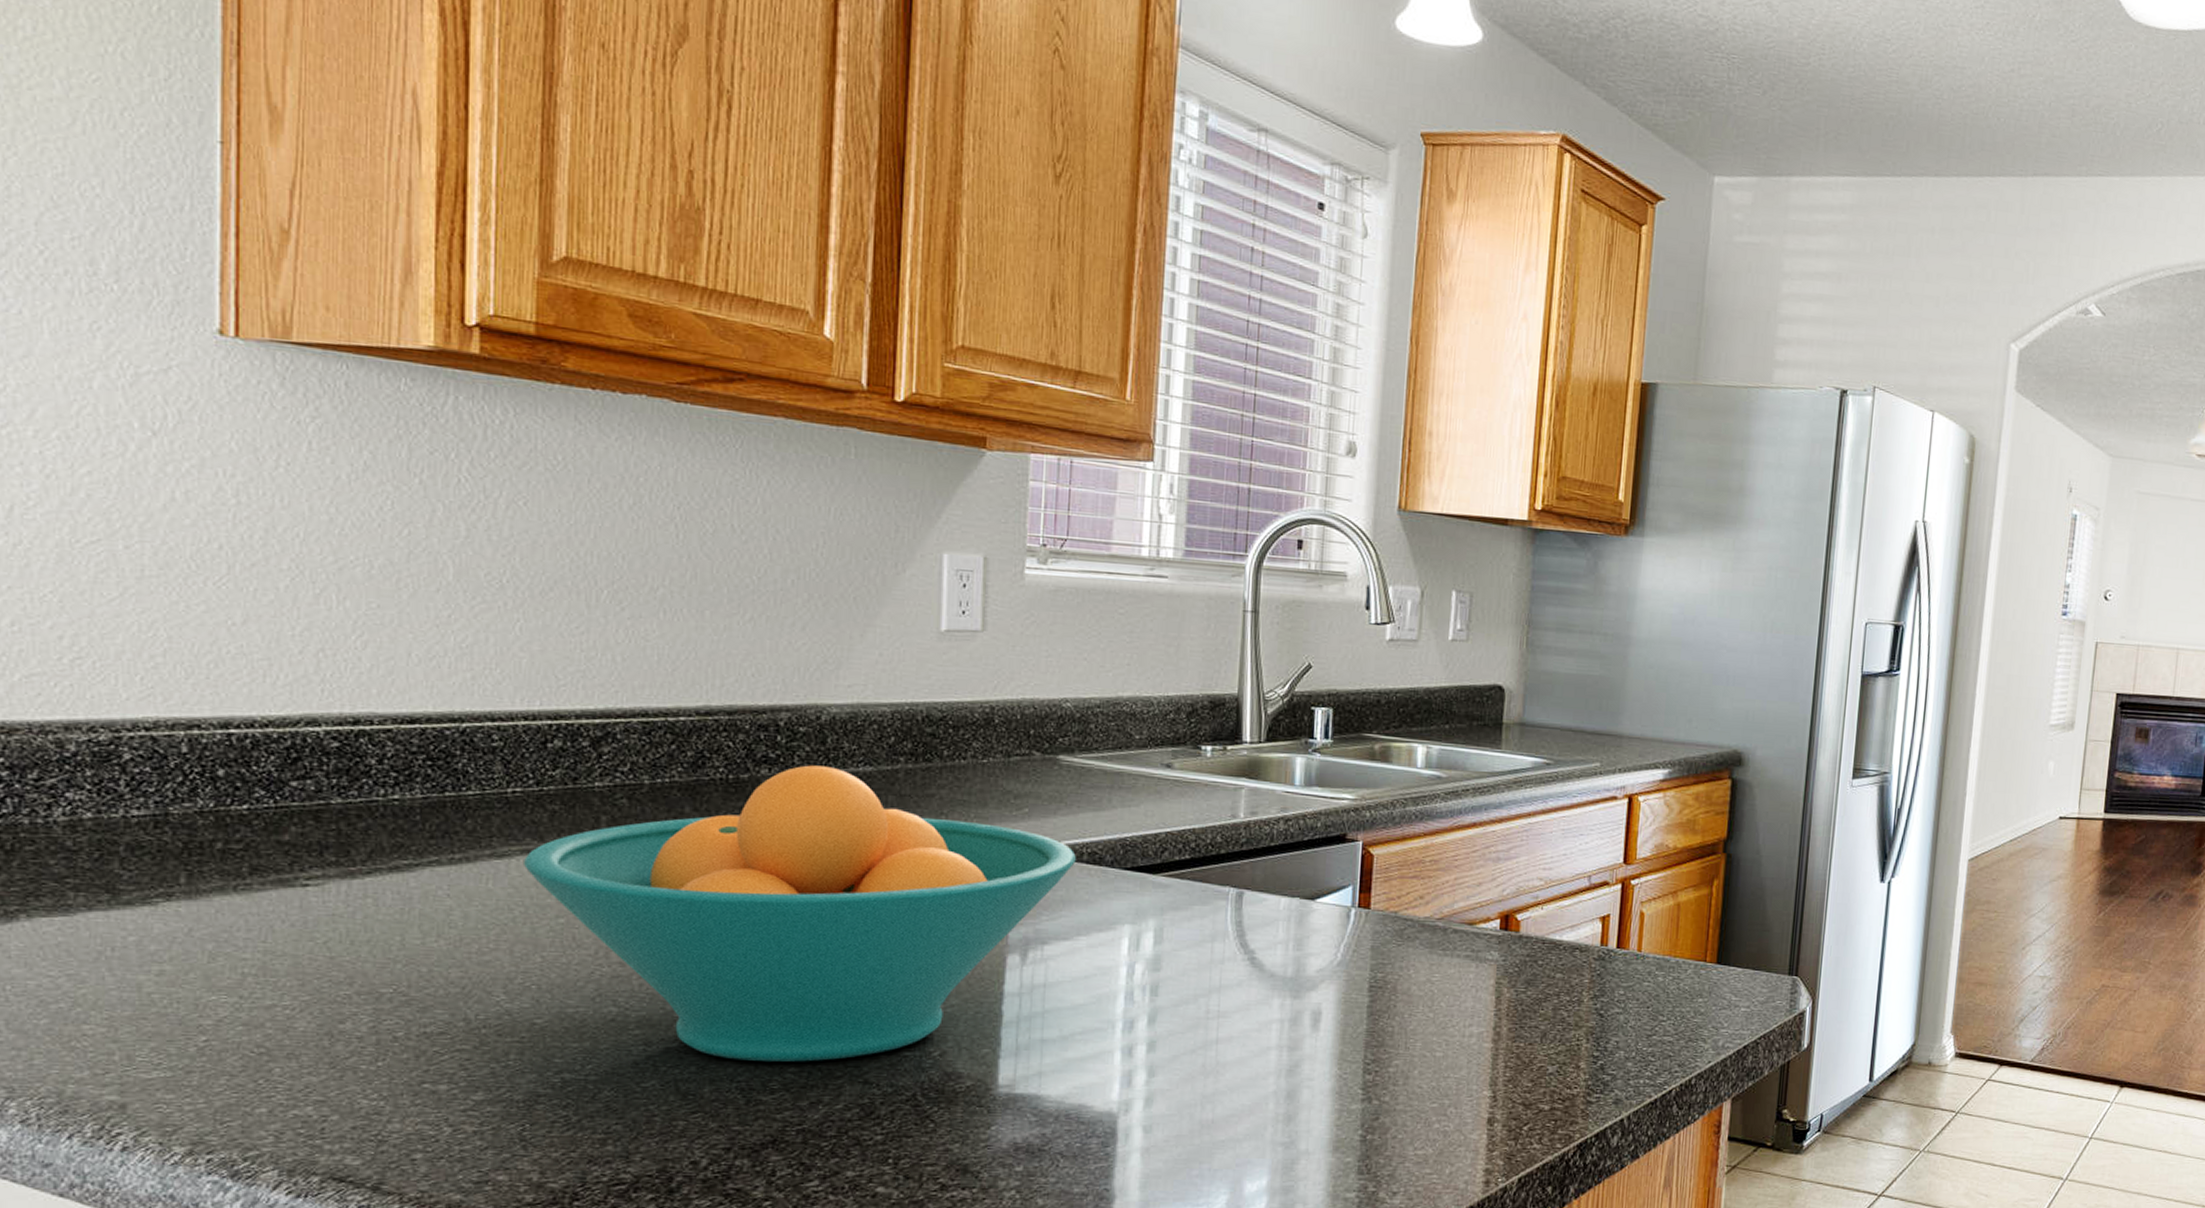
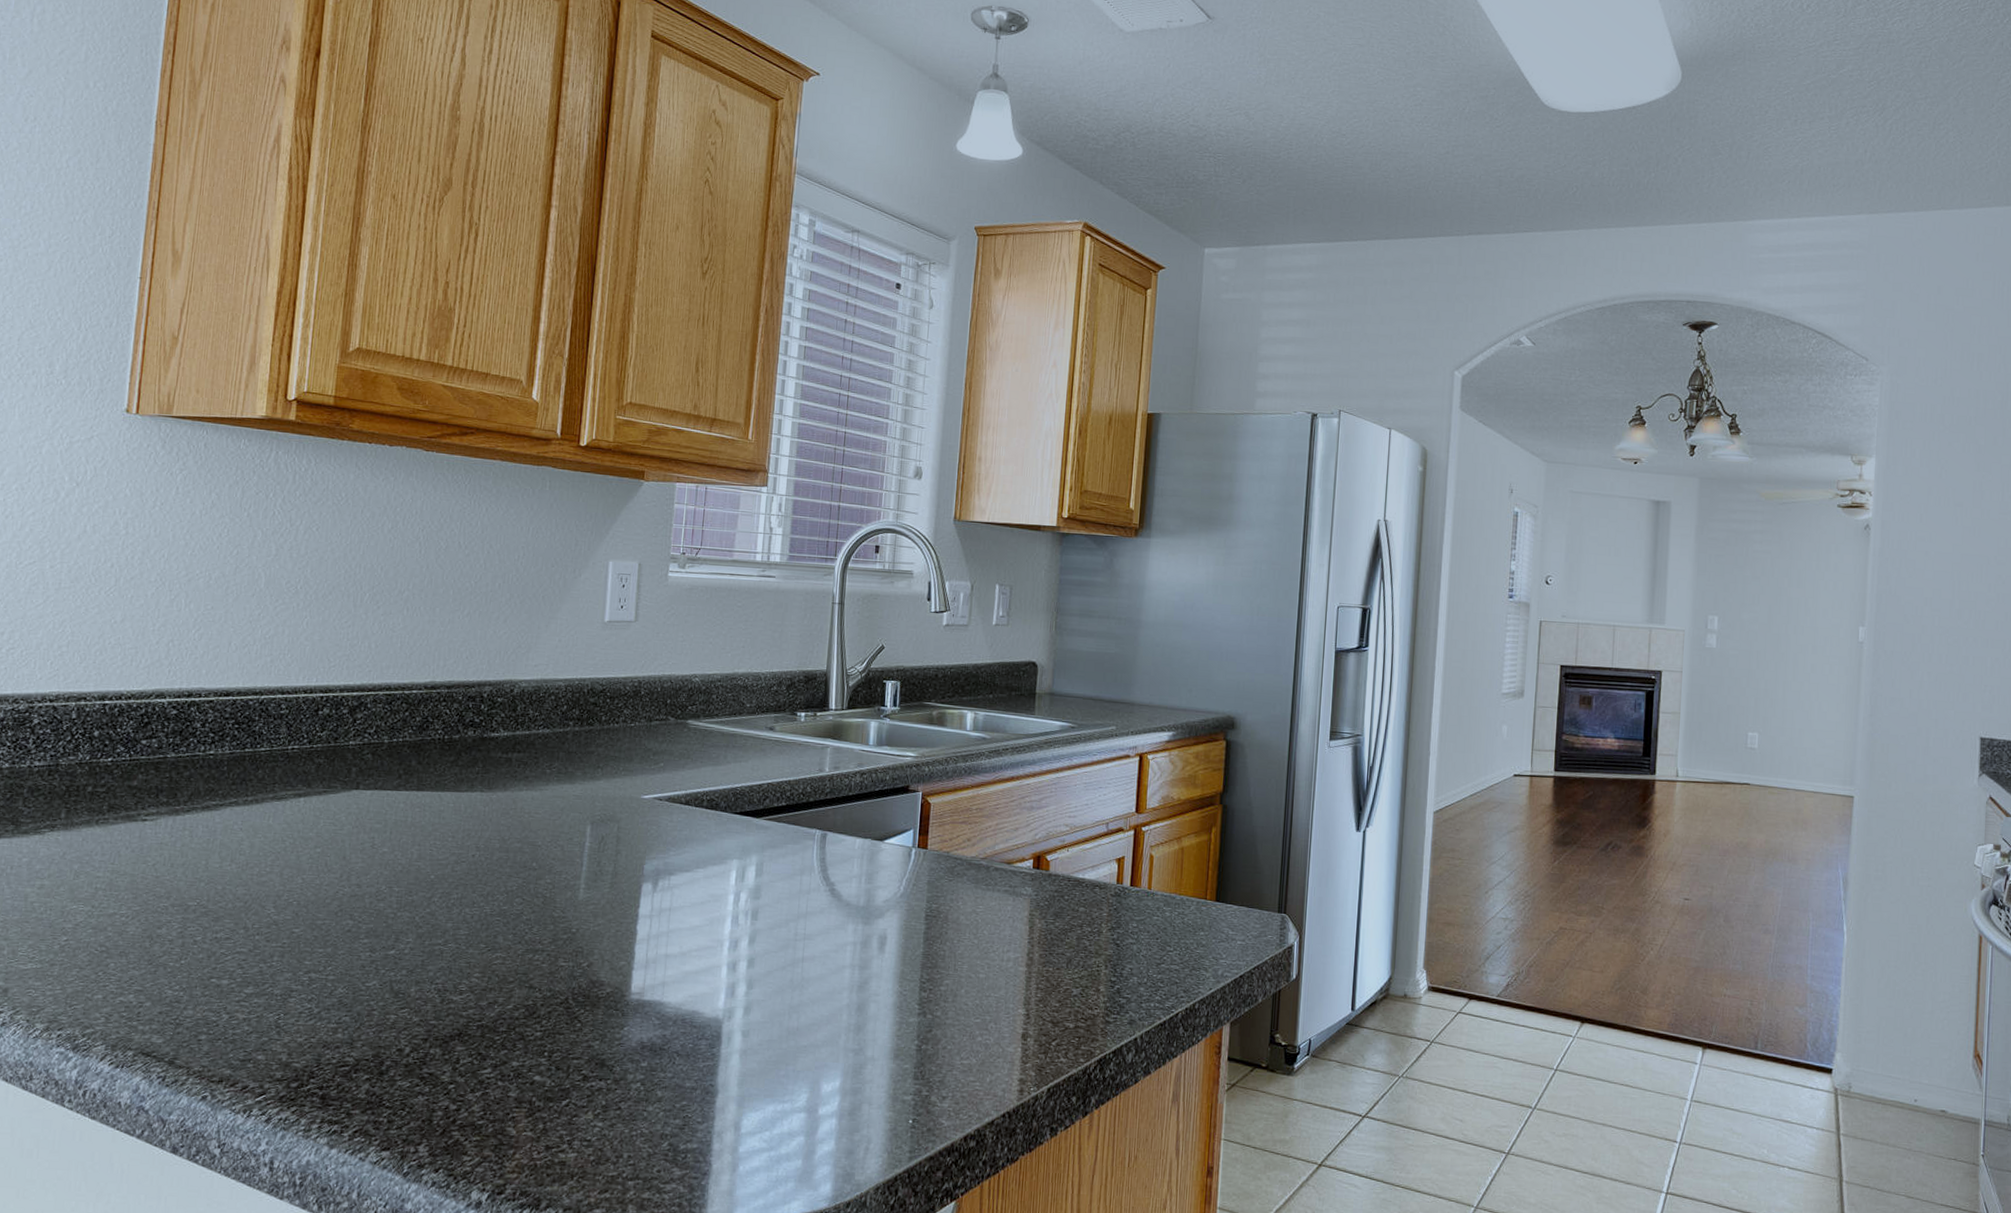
fruit bowl: present [524,765,1076,1062] -> none [295,728,698,969]

